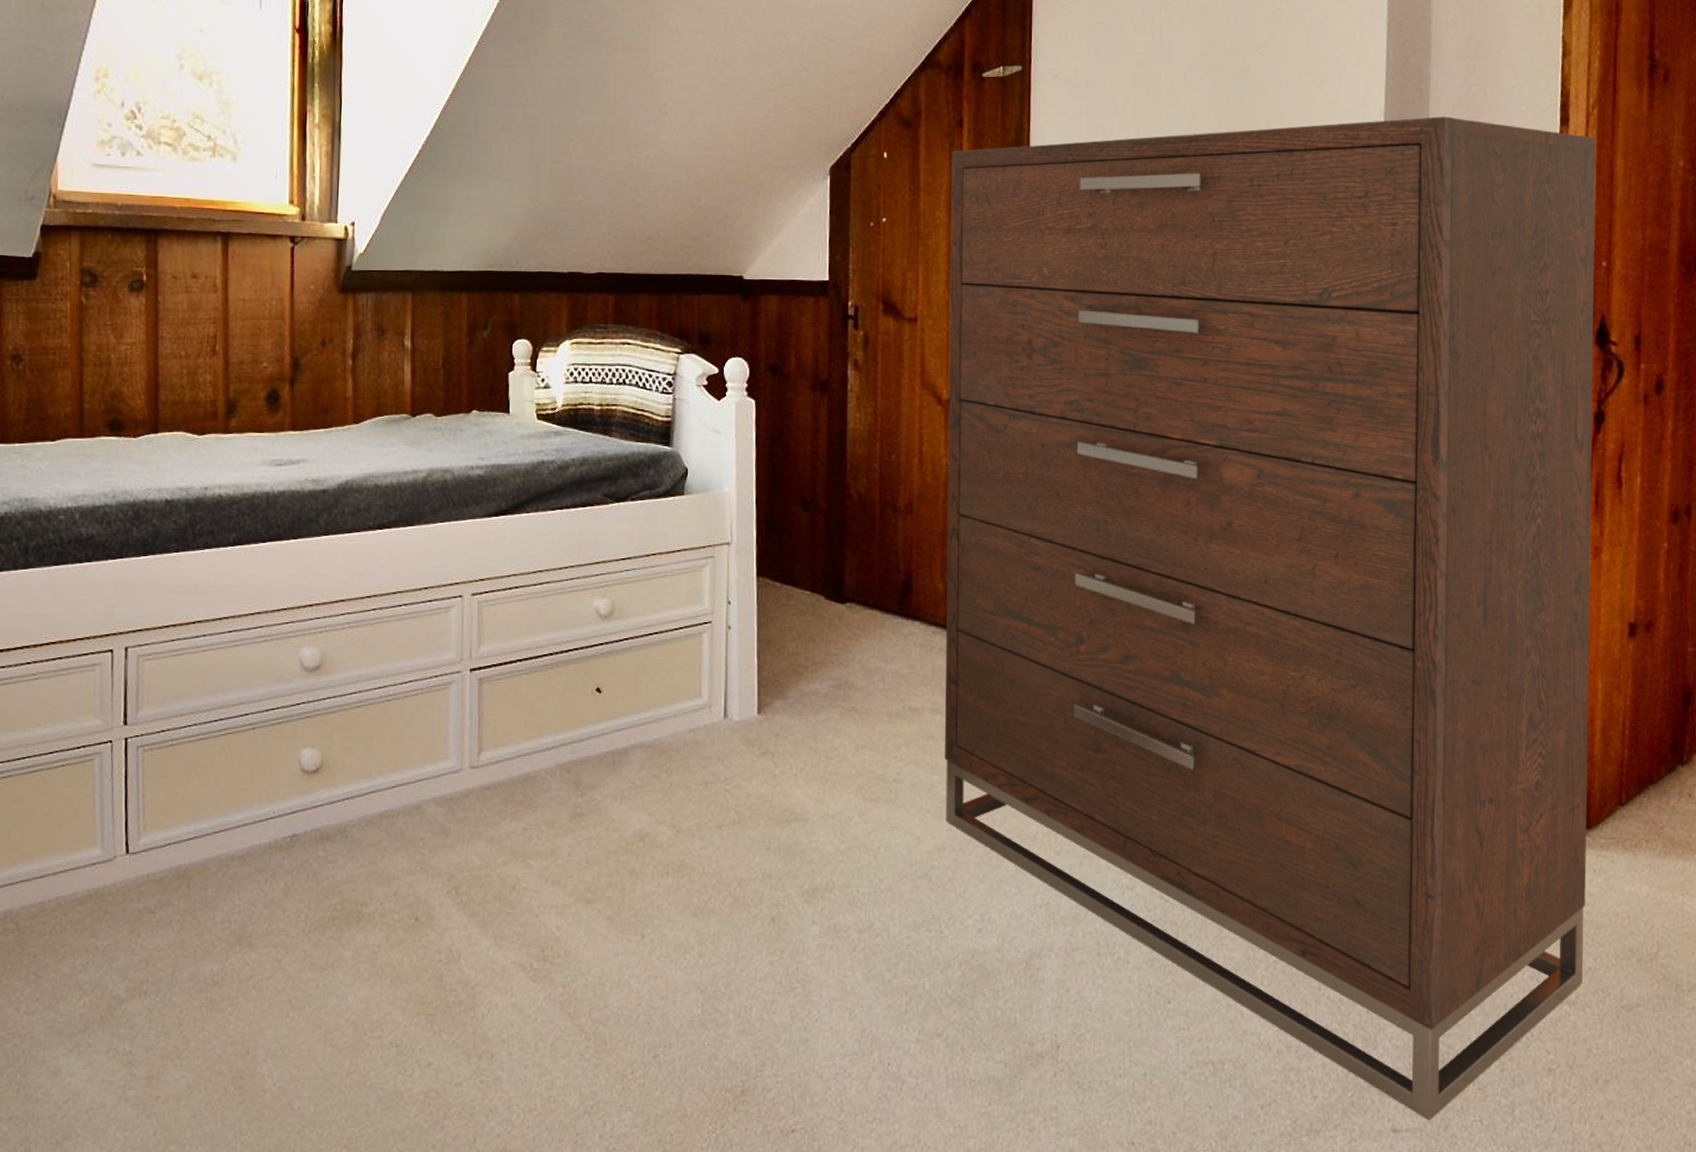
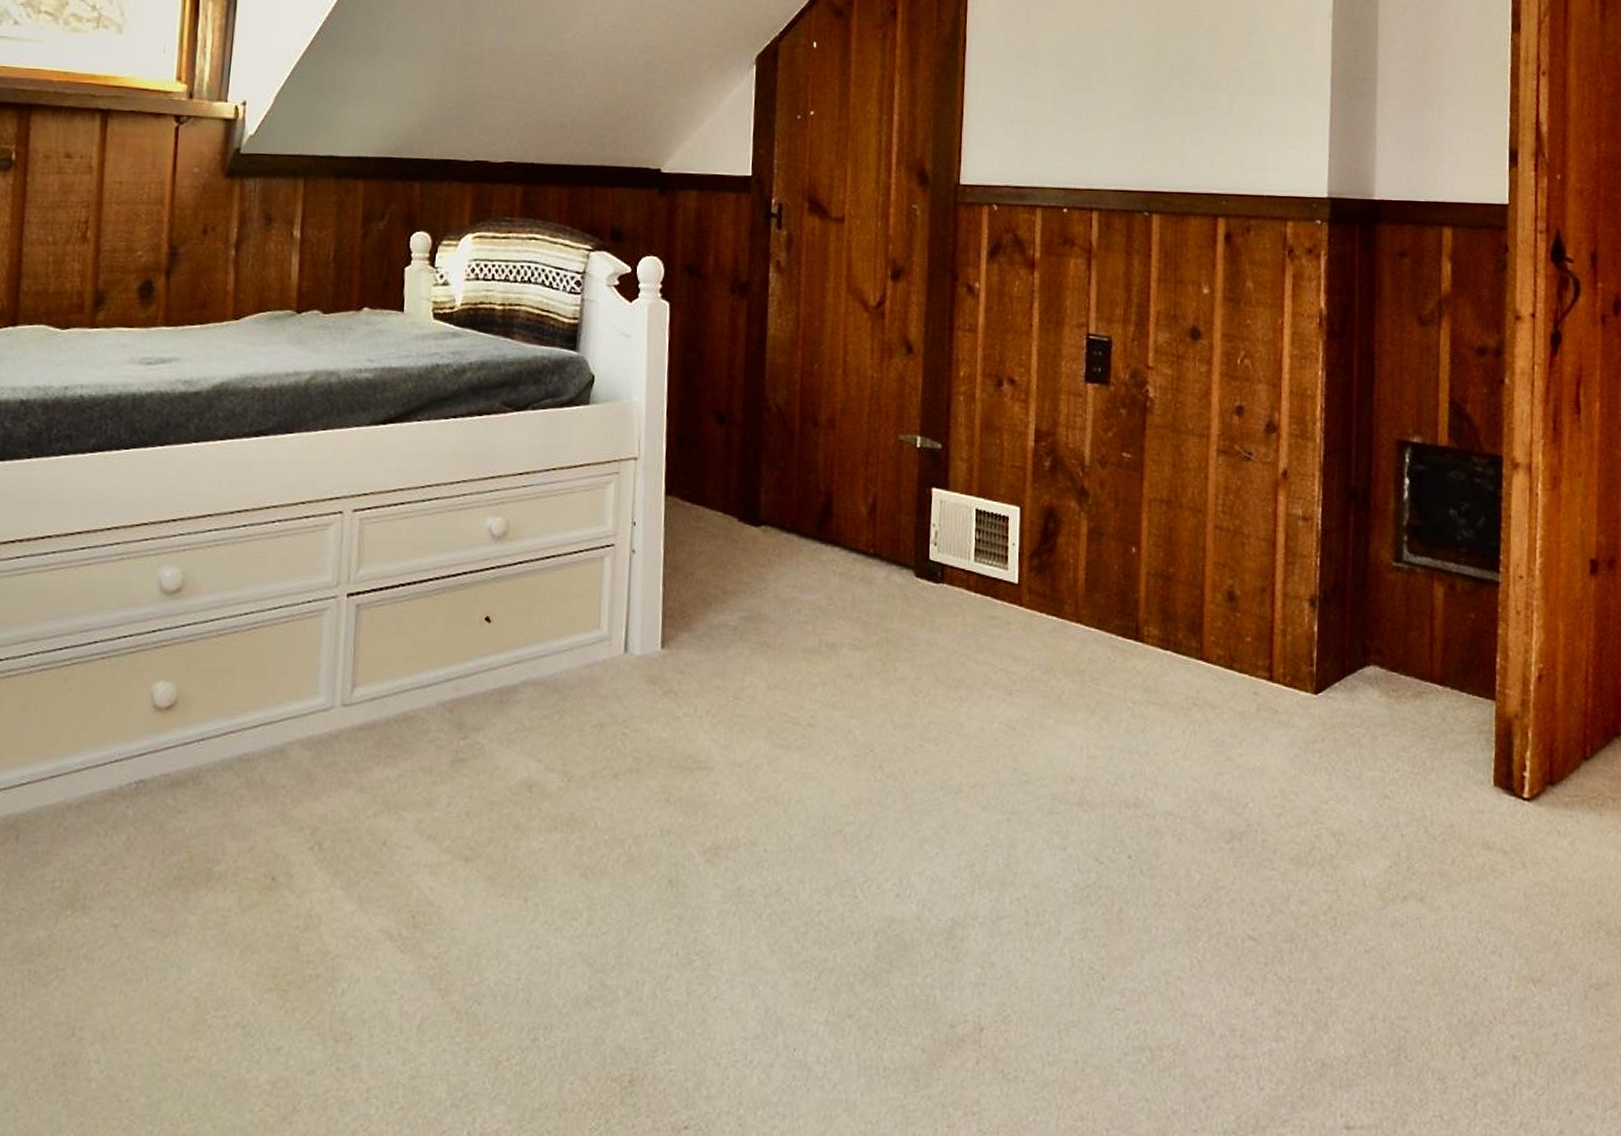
dresser: present [945,116,1596,1121] -> none [863,19,1550,1116]

